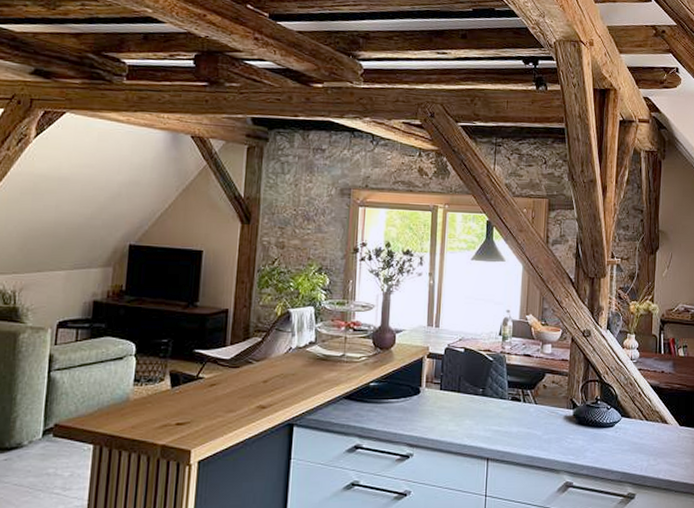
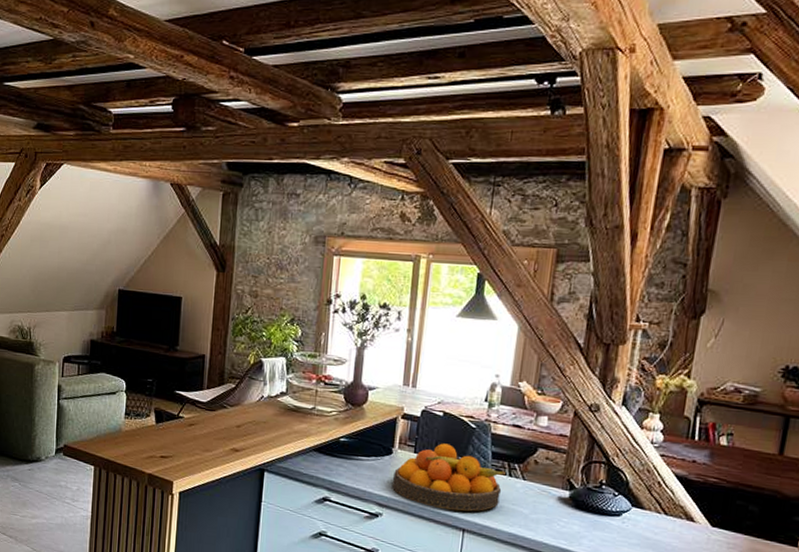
fruit bowl: none [422,378,520,442] -> present [392,443,506,512]

